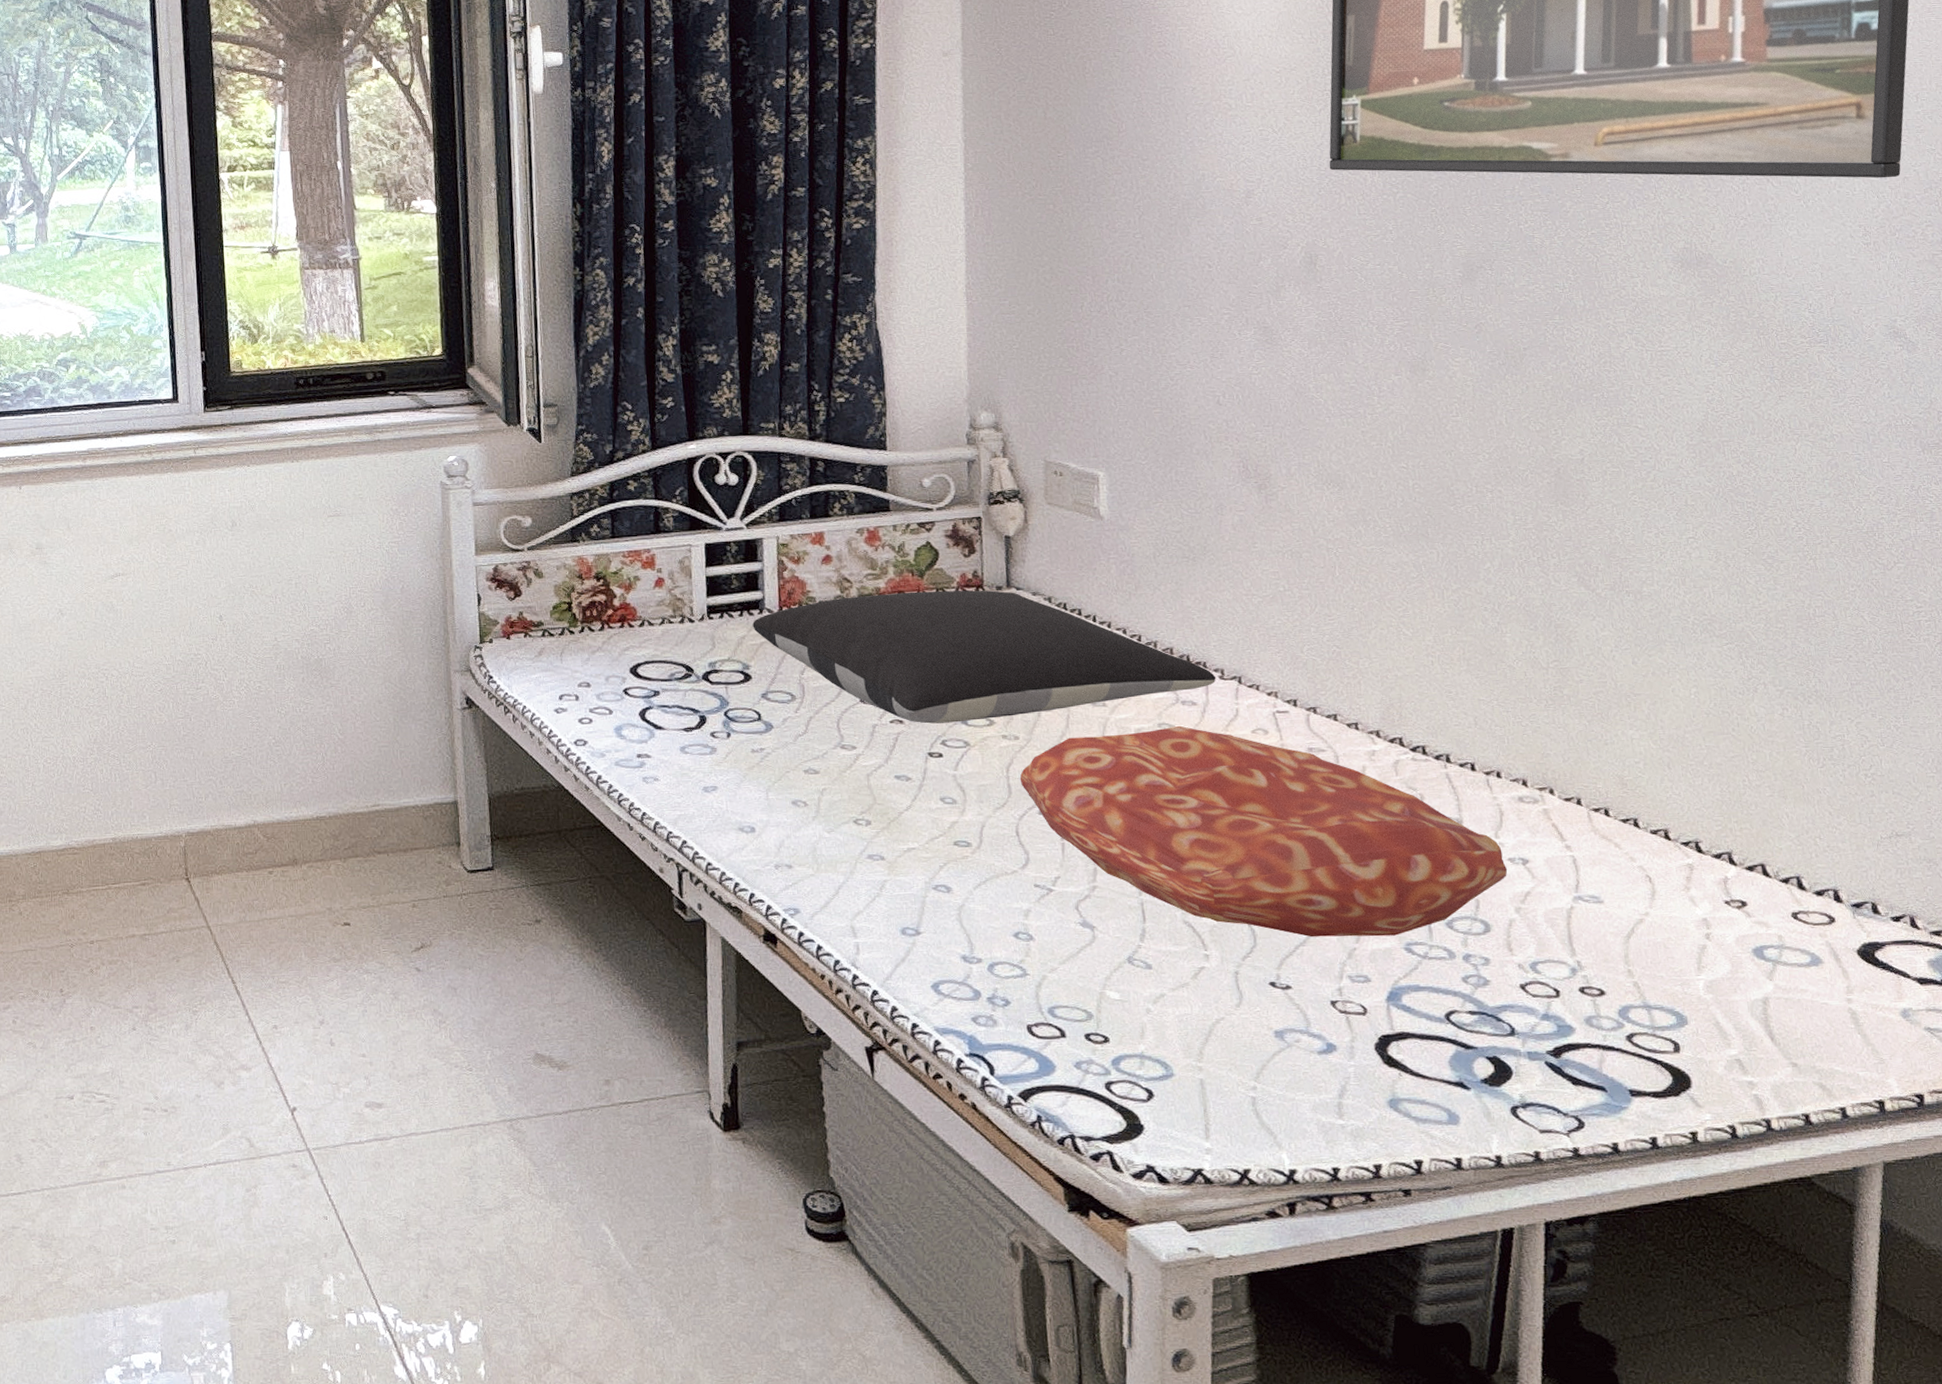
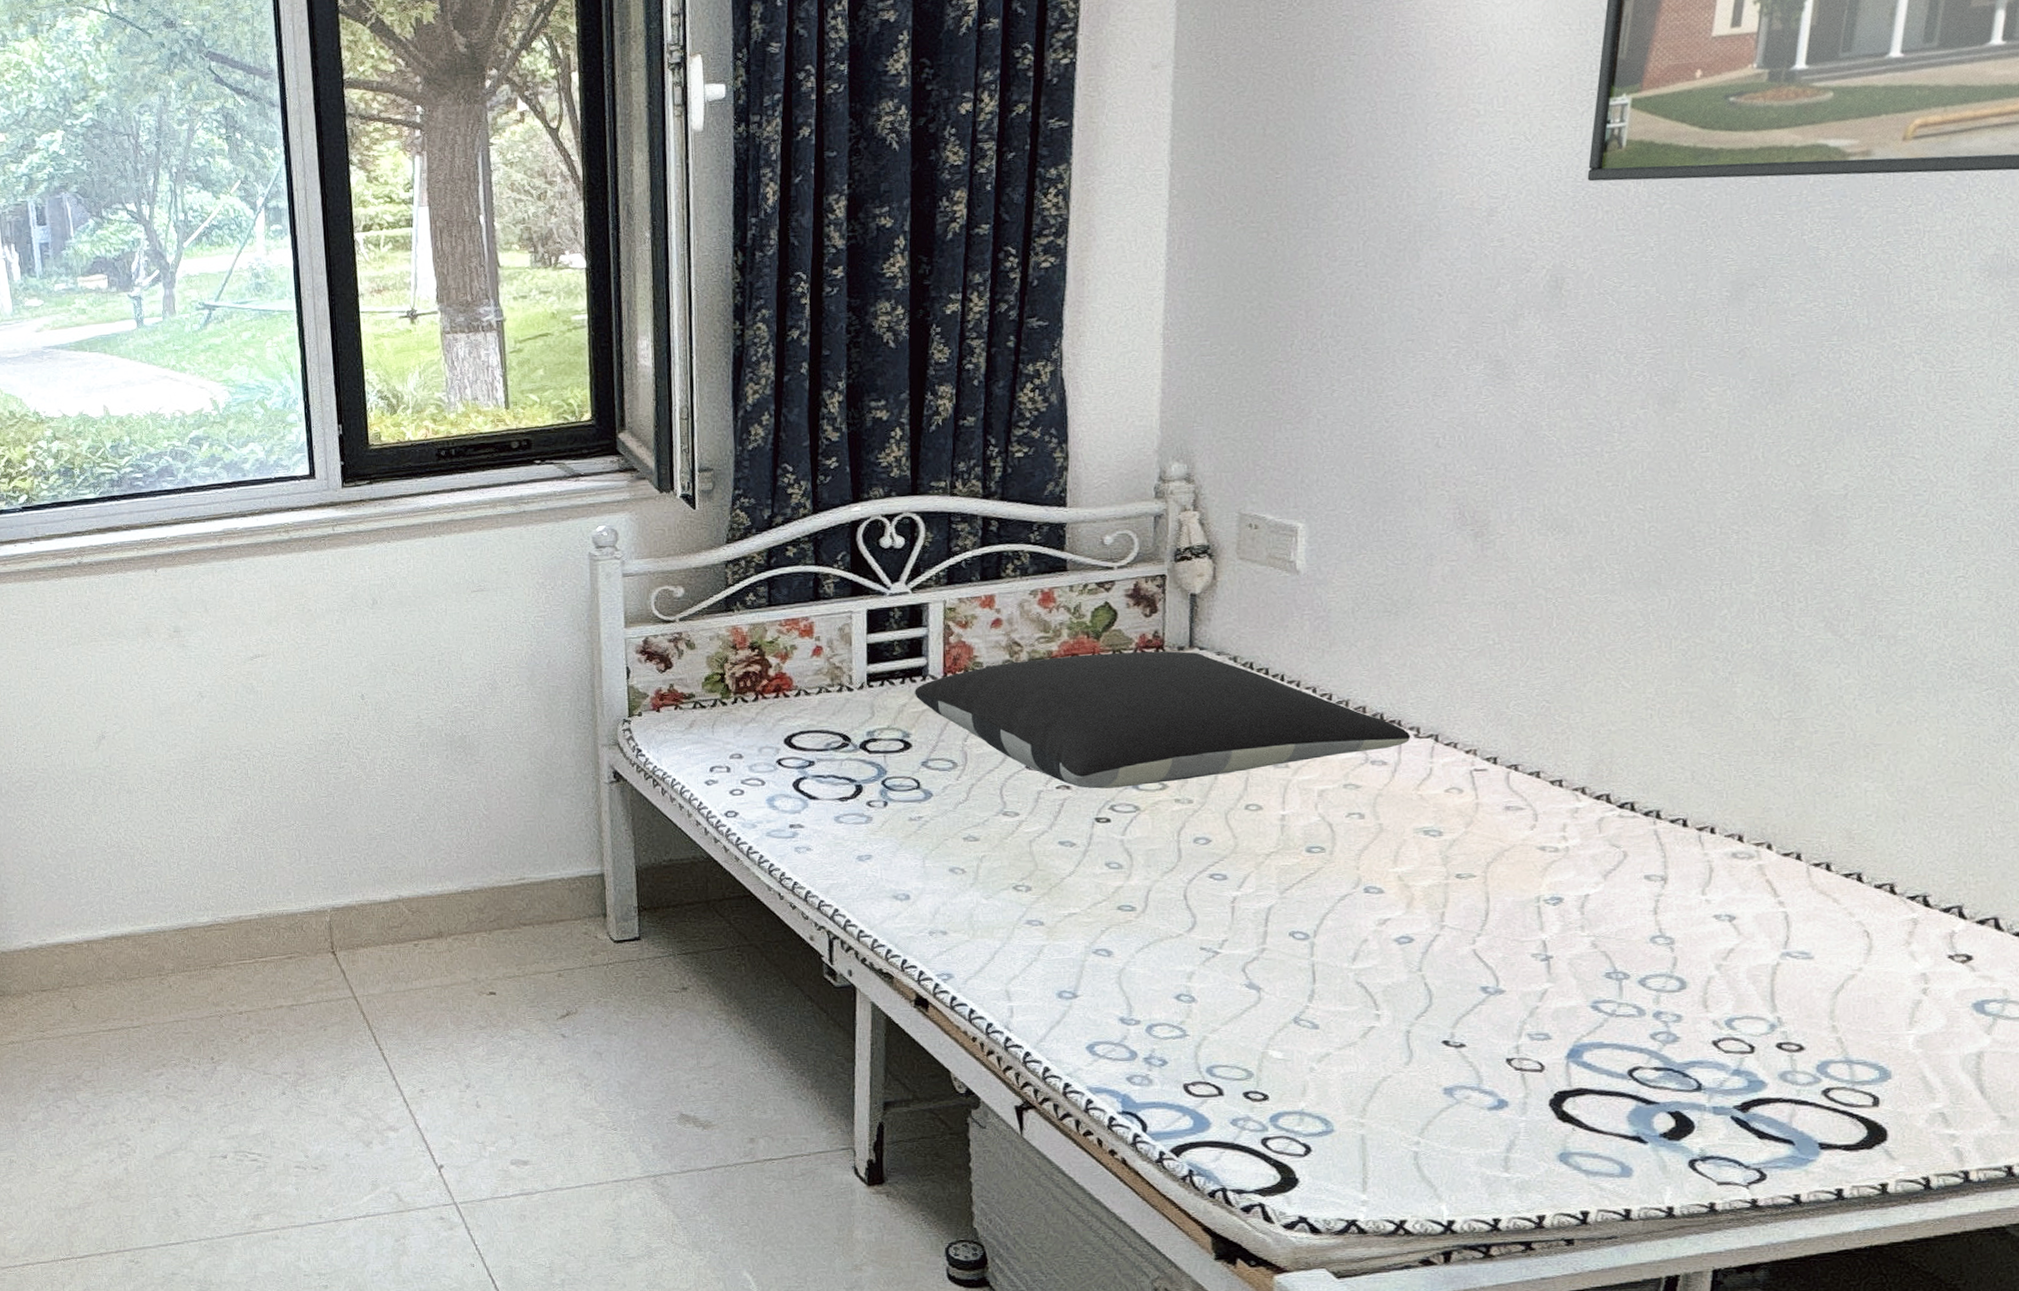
cushion: present [1019,725,1508,938] -> none [1191,786,1712,996]

